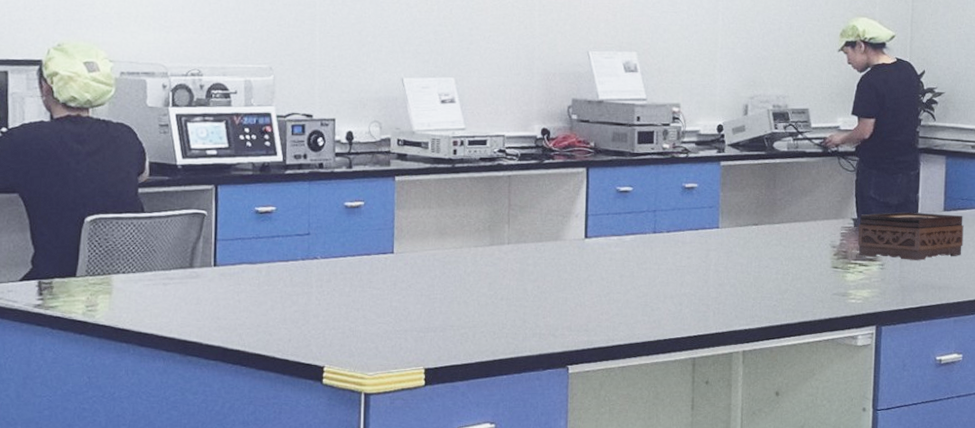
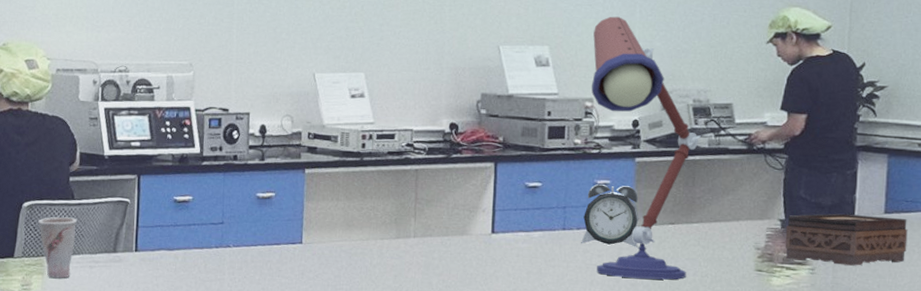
cup: none [103,231,149,297] -> present [38,216,78,278]
alarm clock: none [671,187,725,249] -> present [581,183,639,248]
desk lamp: none [677,23,780,279] -> present [591,16,701,280]

